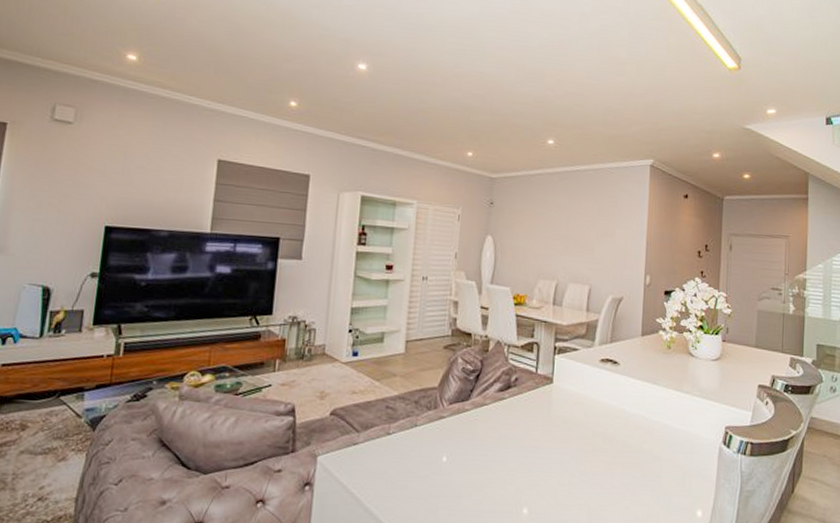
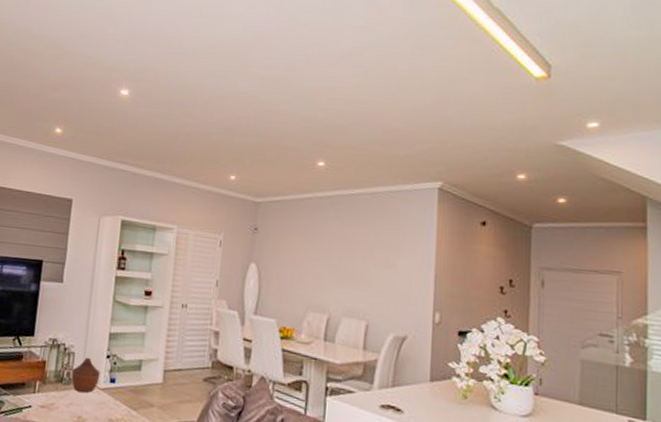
woven basket: none [313,332,343,367] -> present [71,357,100,393]

